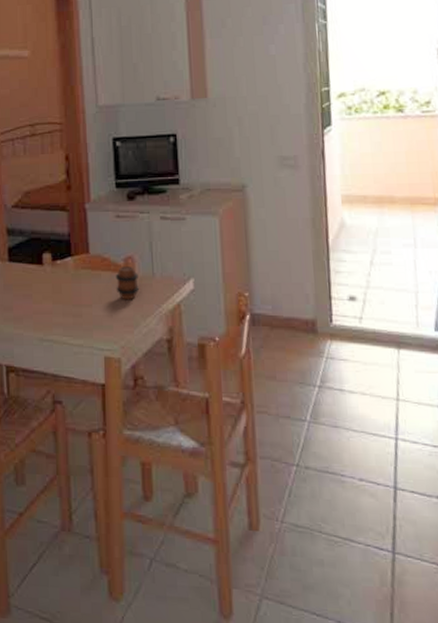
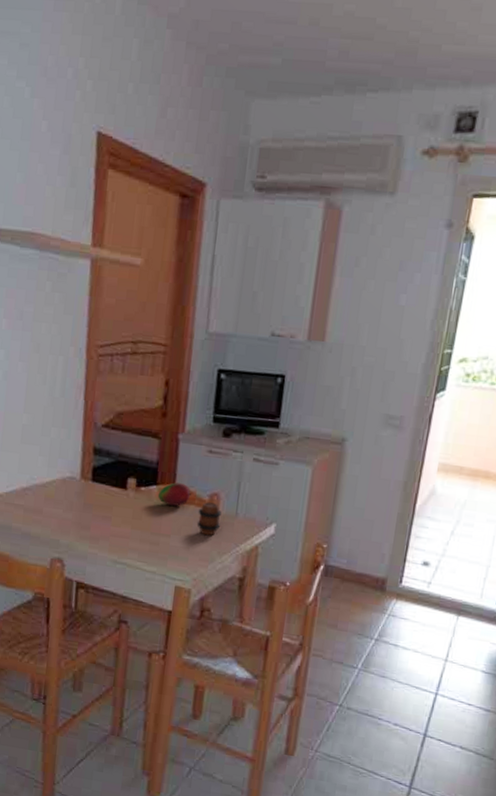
fruit: none [74,251,106,275] -> present [157,482,191,506]

